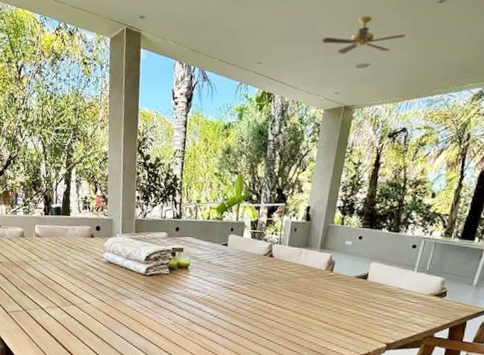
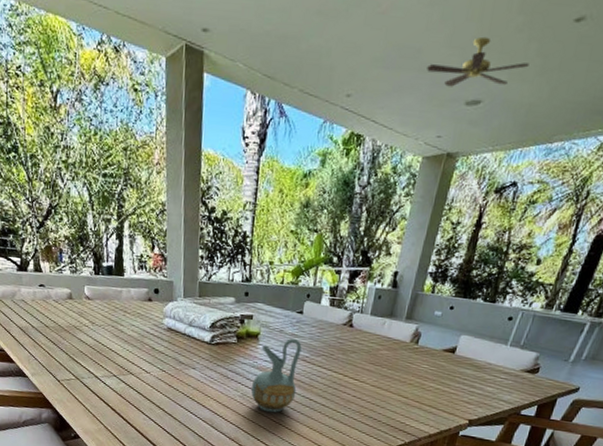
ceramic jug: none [182,268,228,340] -> present [251,338,302,413]

